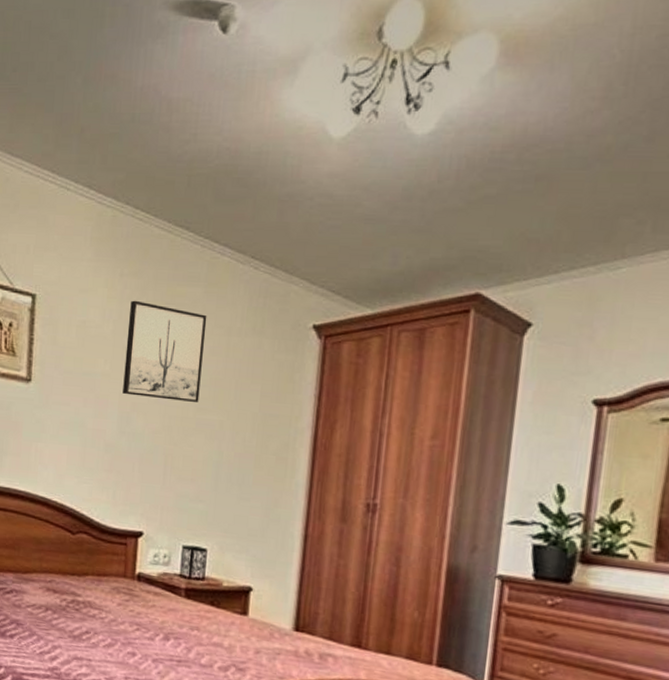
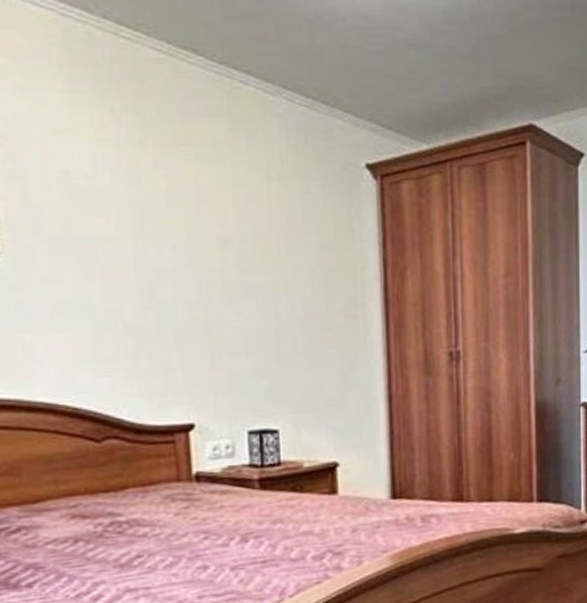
wall art: present [123,300,207,402] -> none [131,142,242,262]

